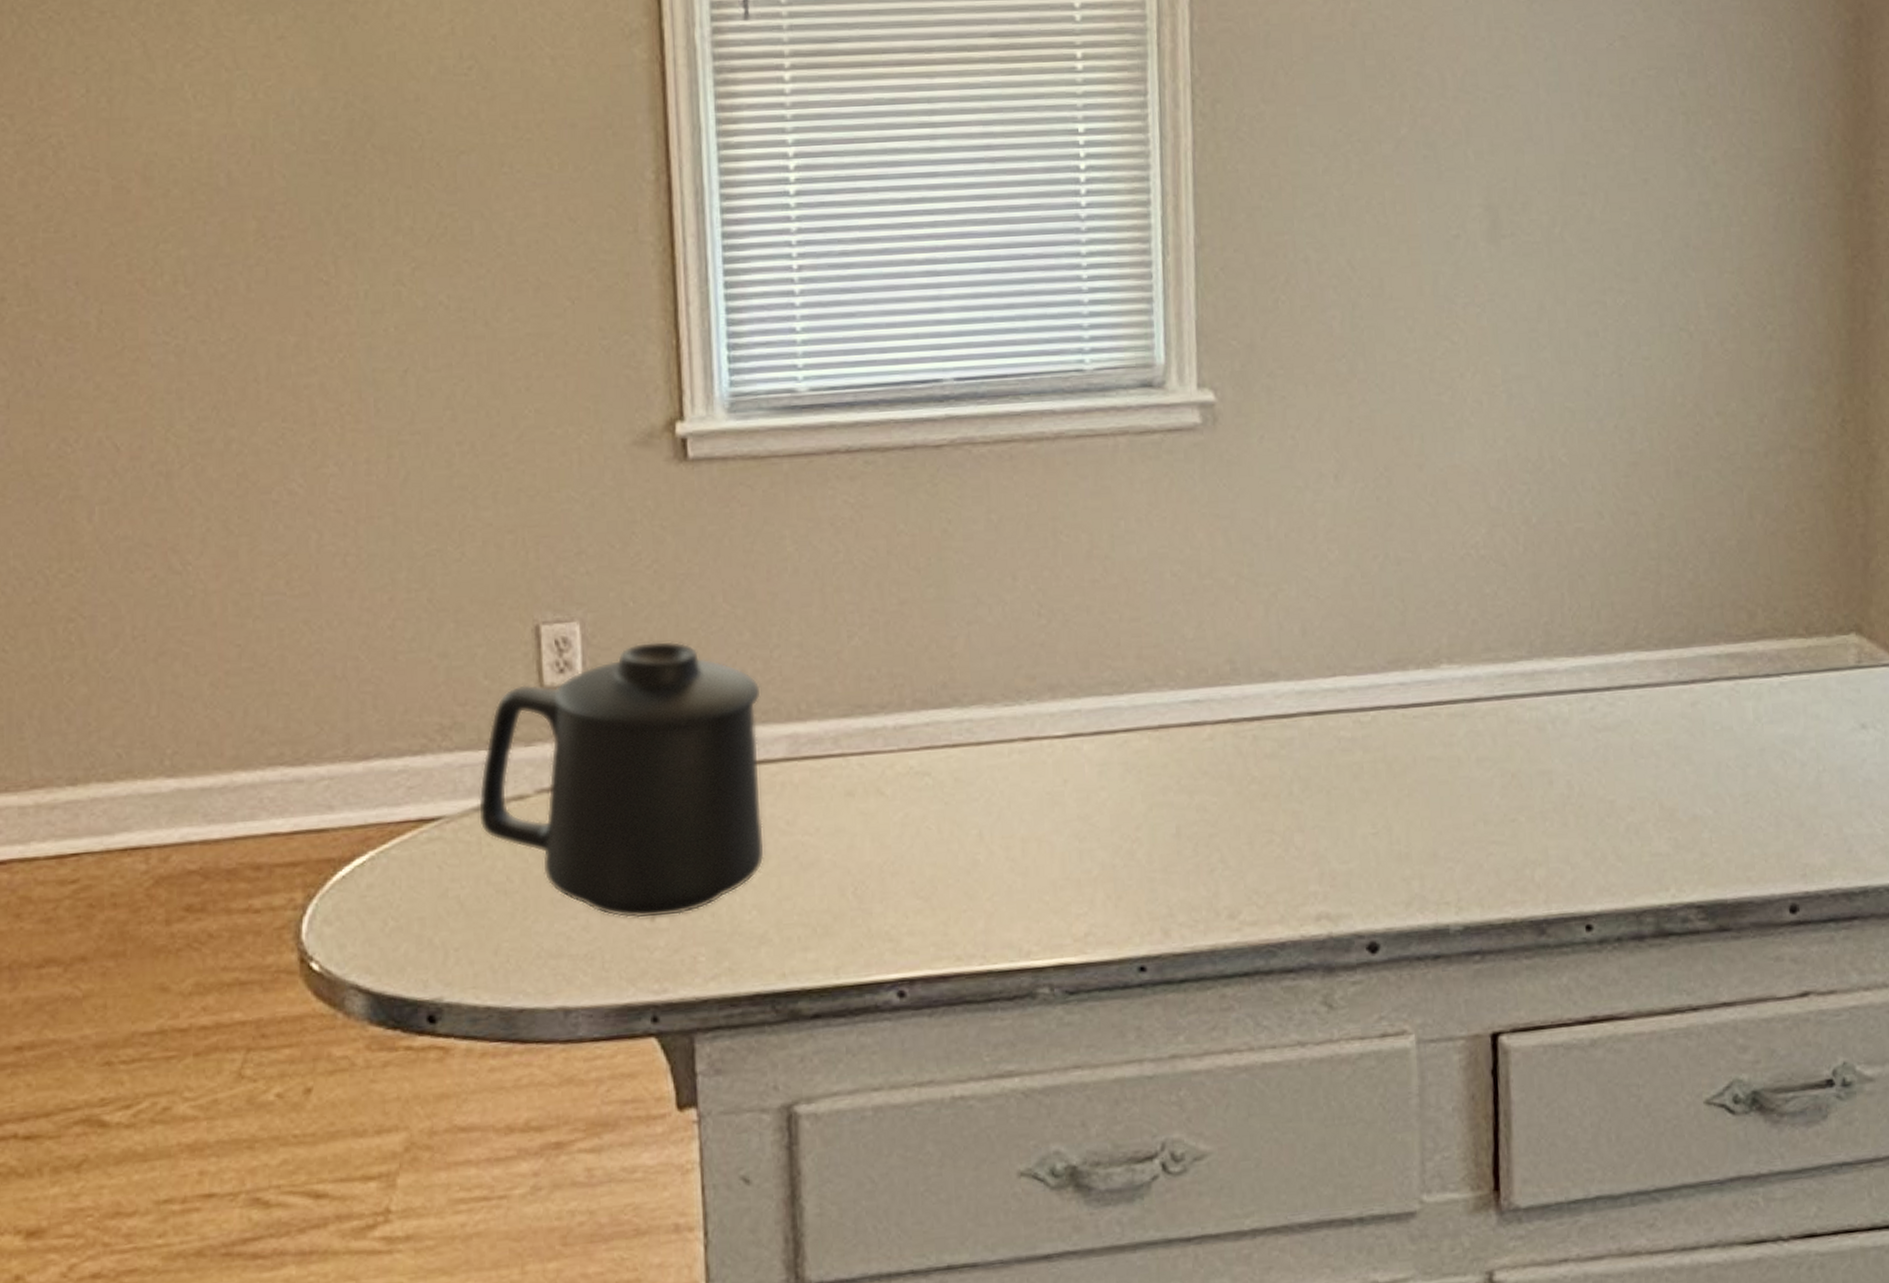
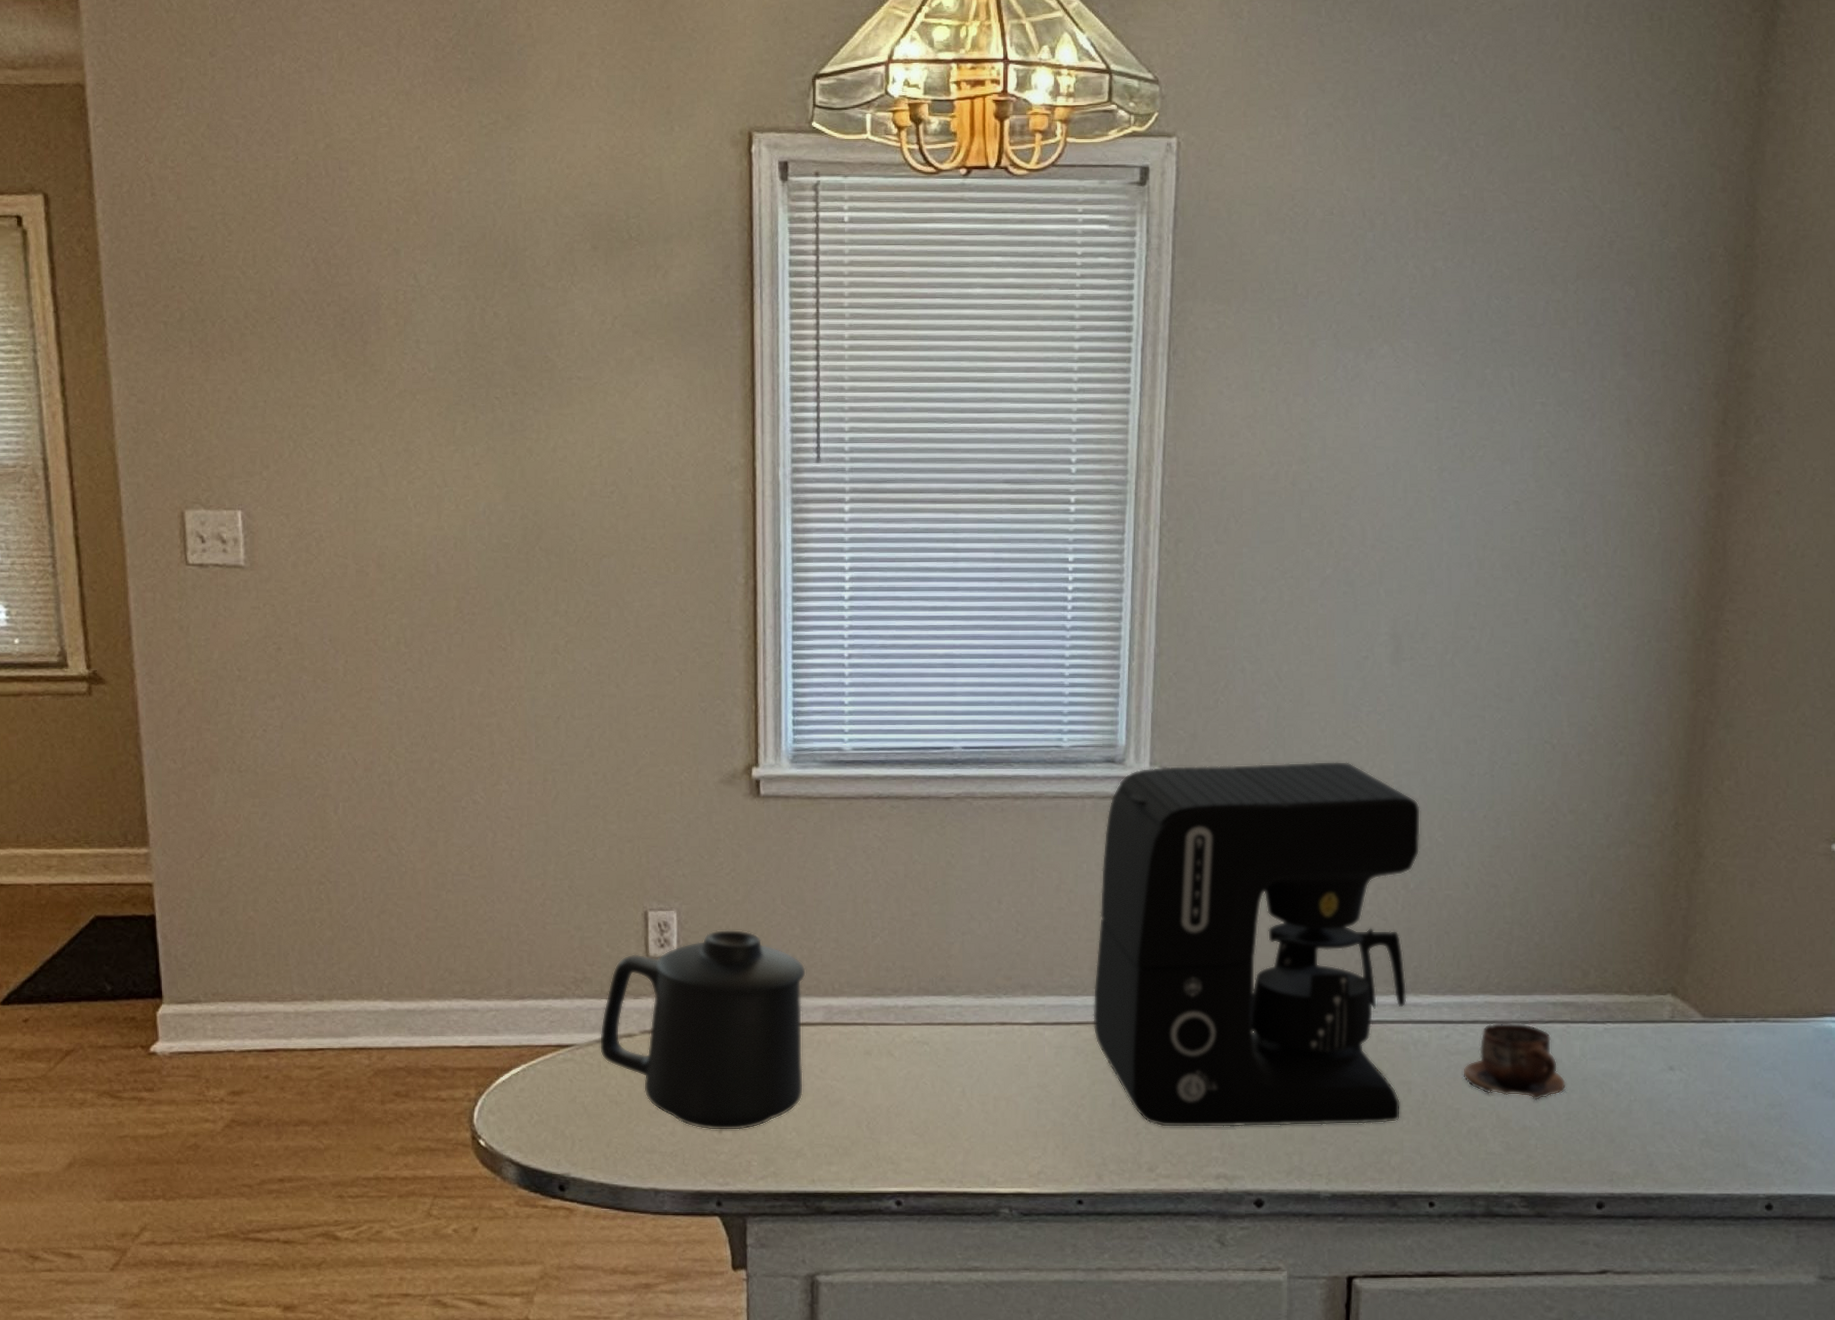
coffee maker: none [1142,367,1543,858] -> present [1093,761,1421,1128]
cup: none [1614,684,1741,781] -> present [1463,1022,1567,1100]

